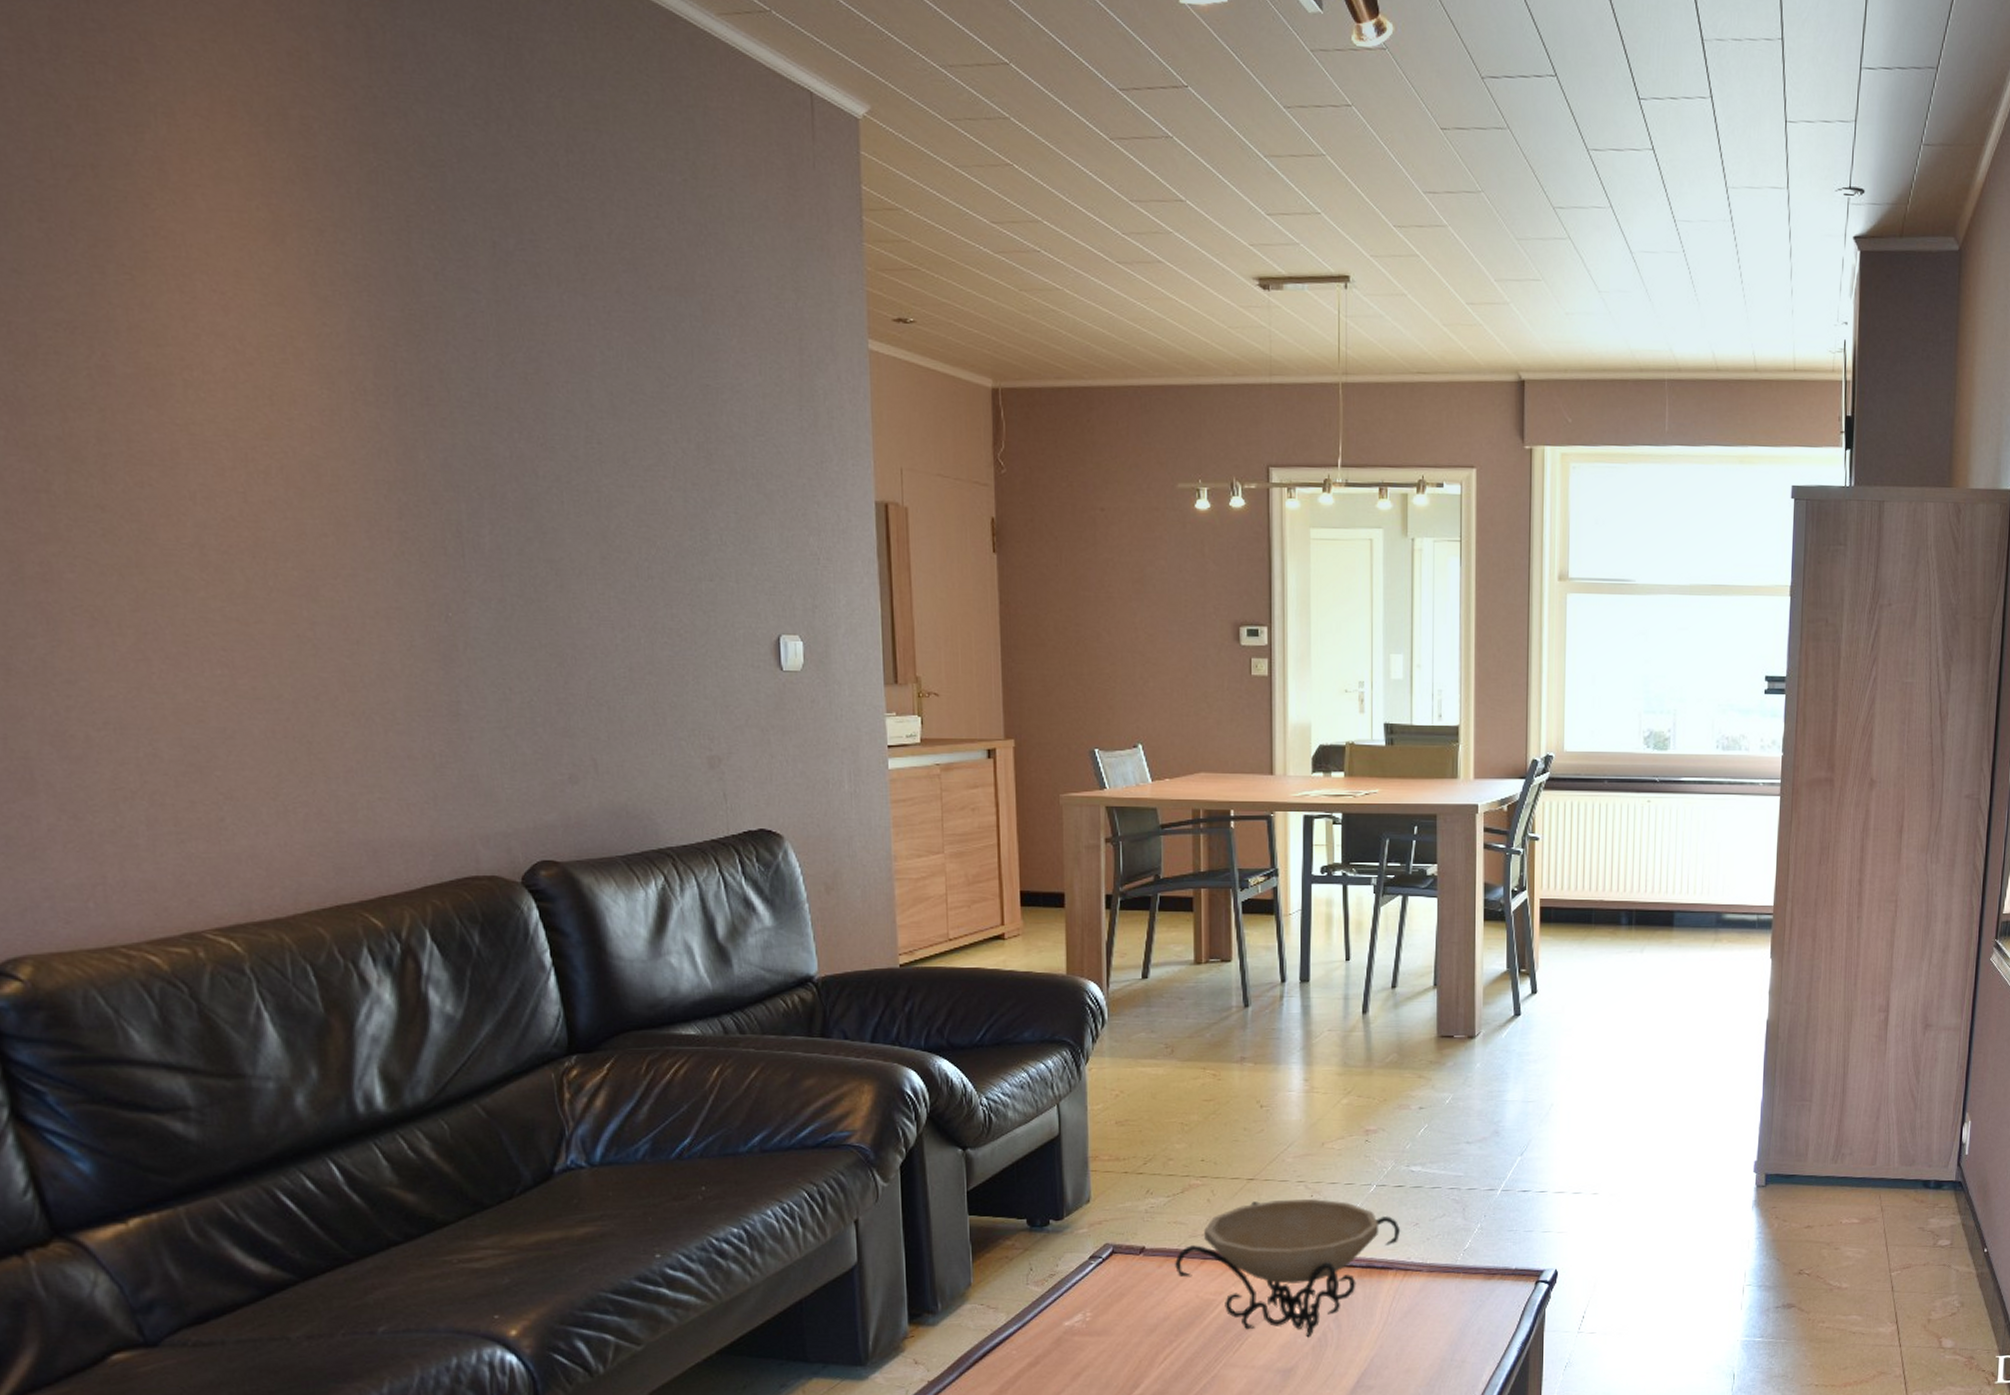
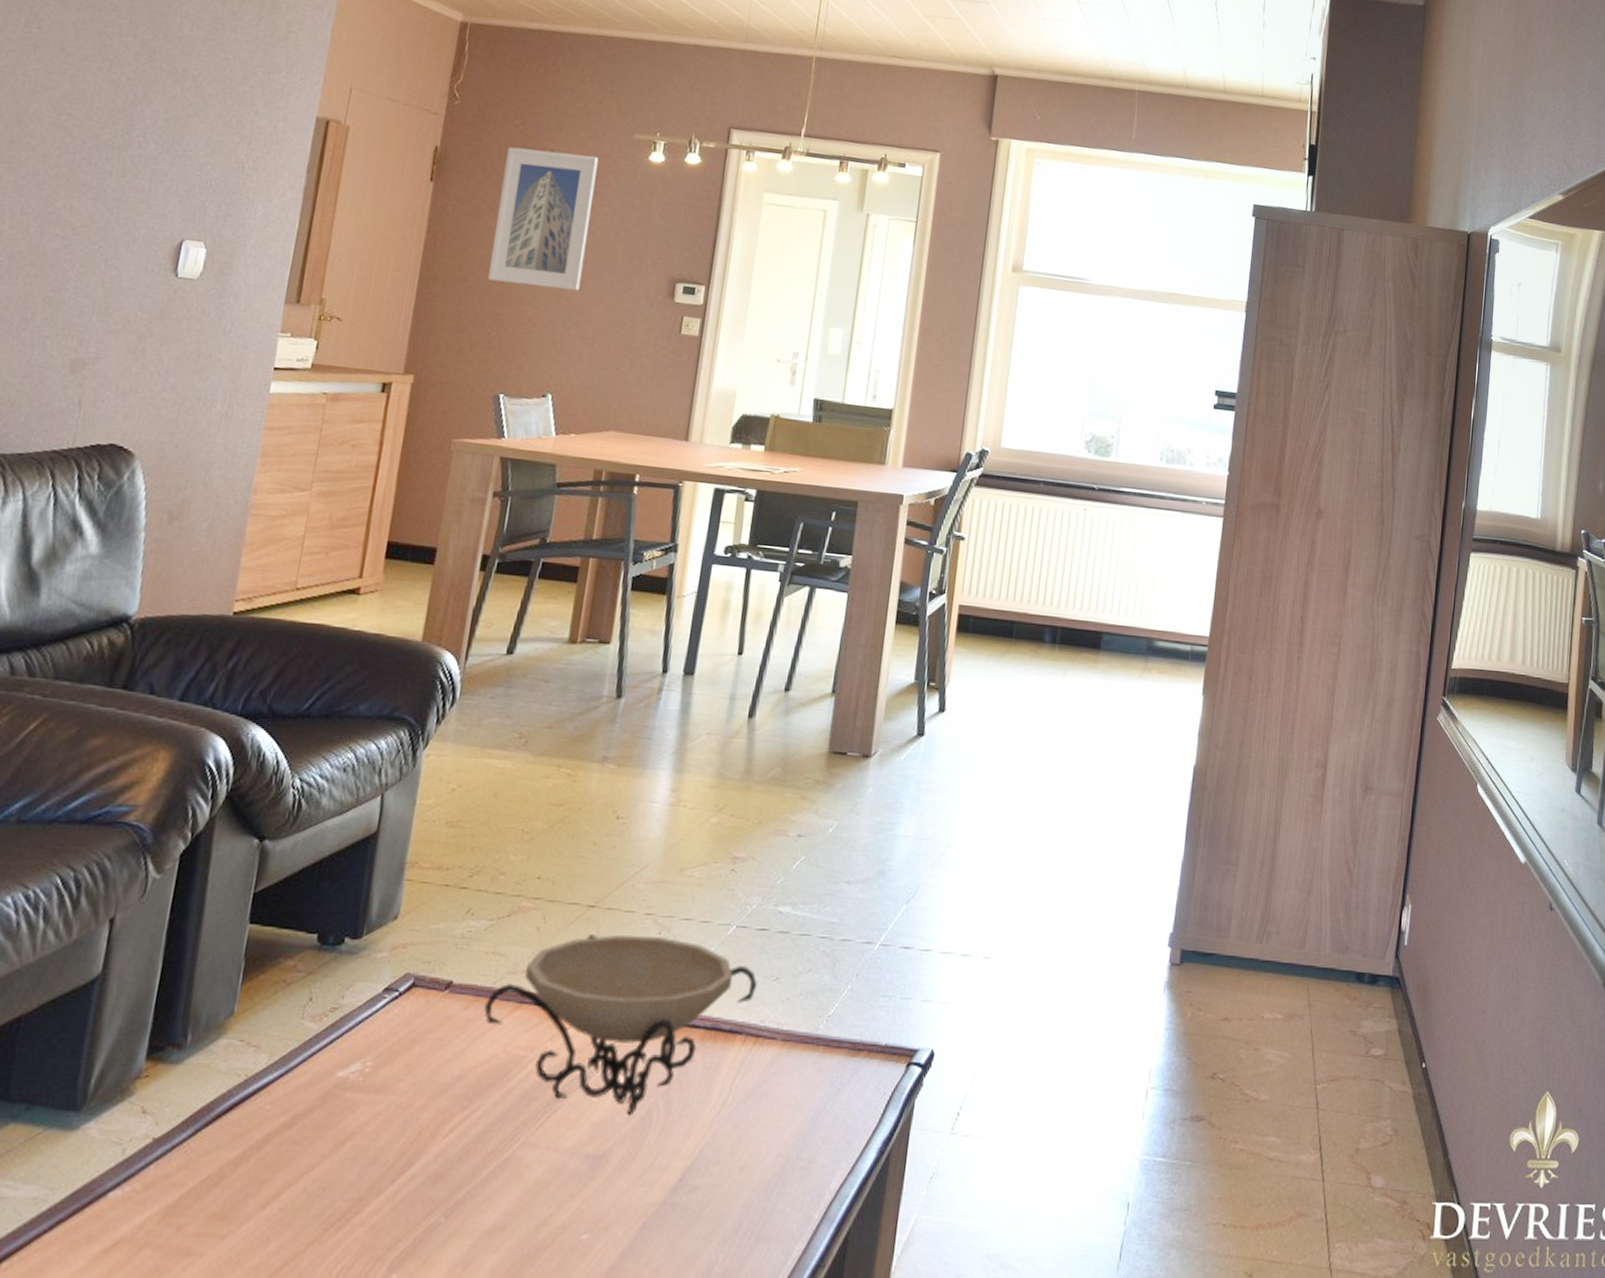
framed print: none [1060,510,1151,644] -> present [488,146,598,291]

